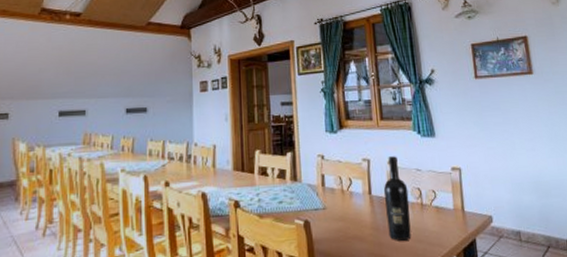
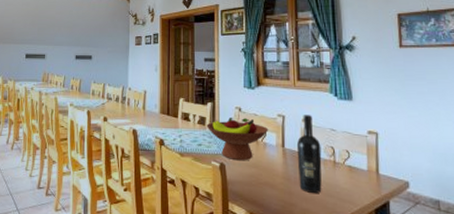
fruit bowl: none [287,166,354,215] -> present [206,118,269,161]

